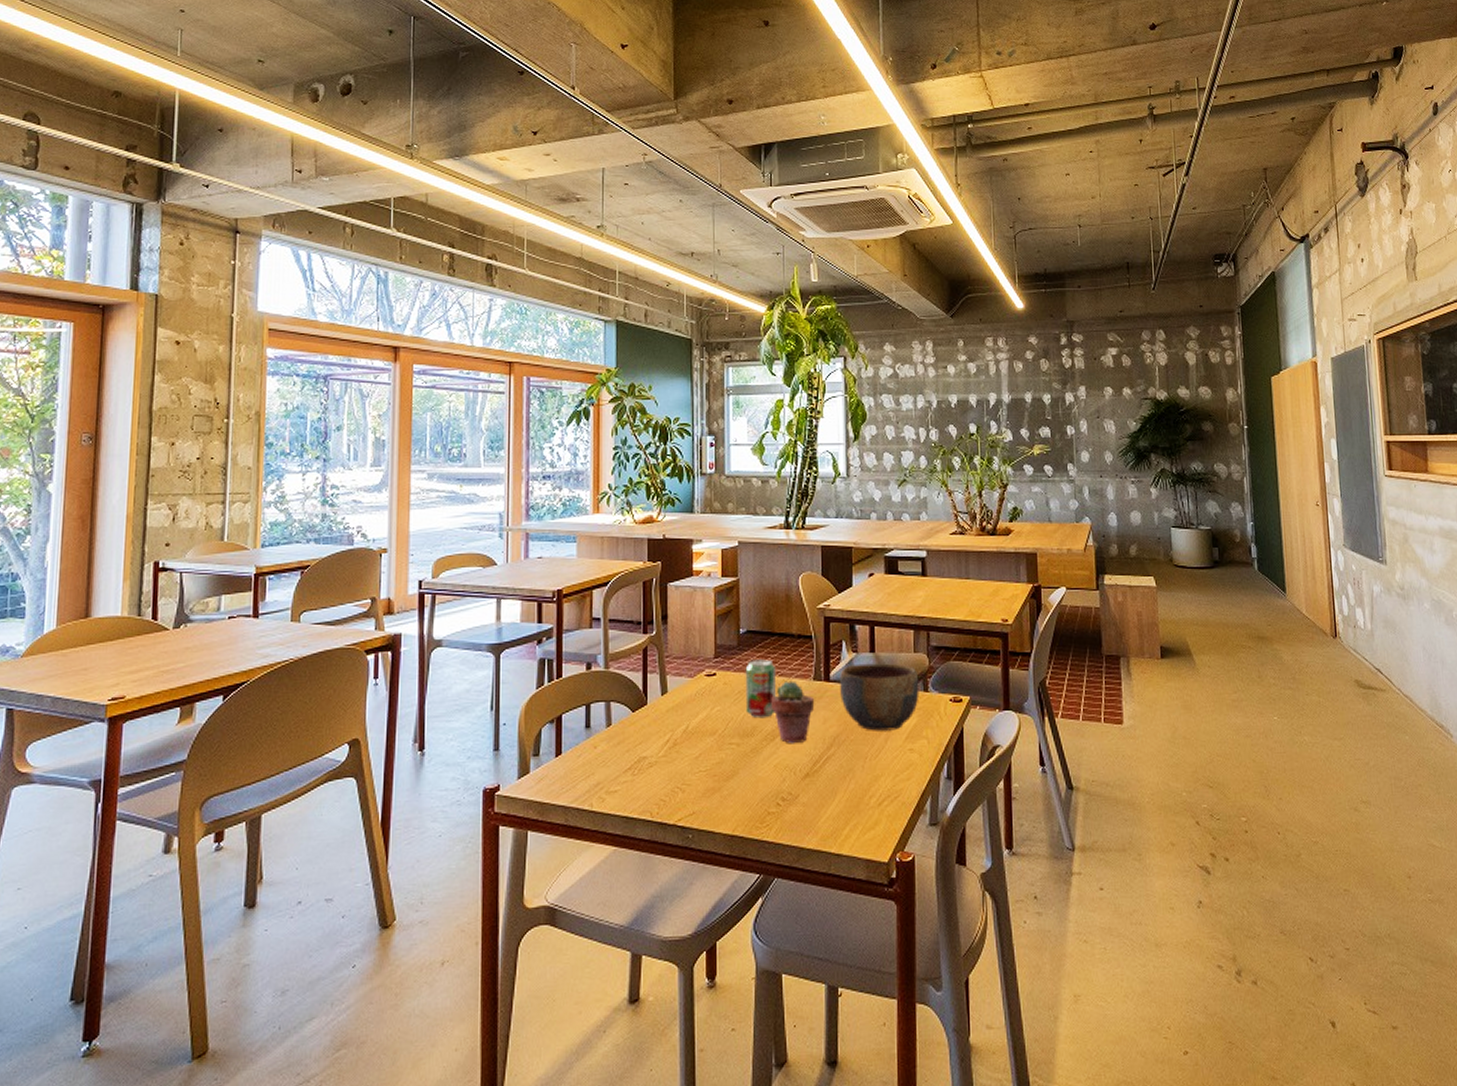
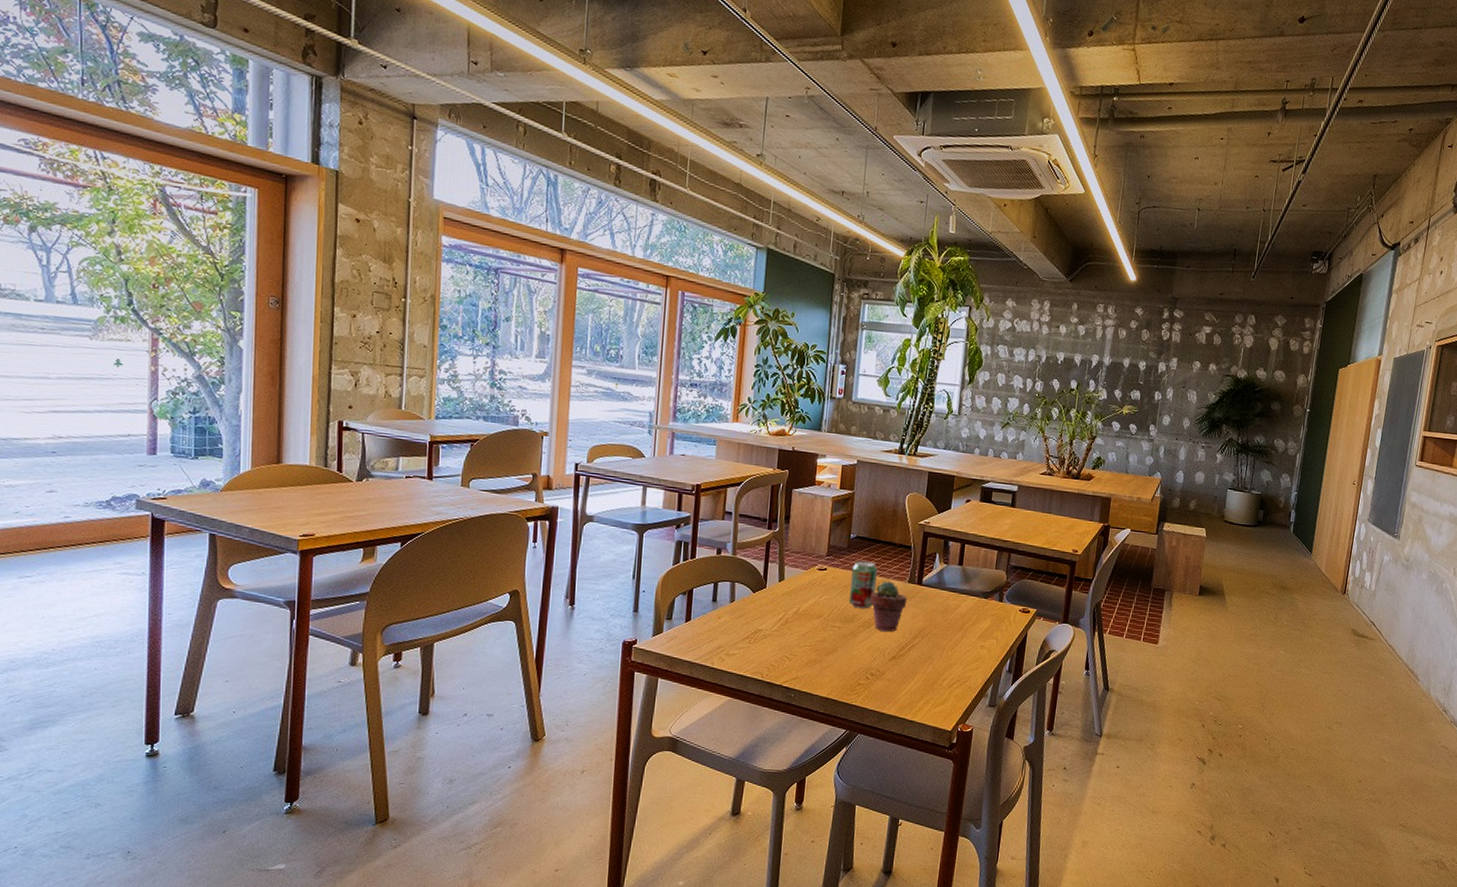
bowl: present [840,663,919,731] -> none [929,573,997,630]

